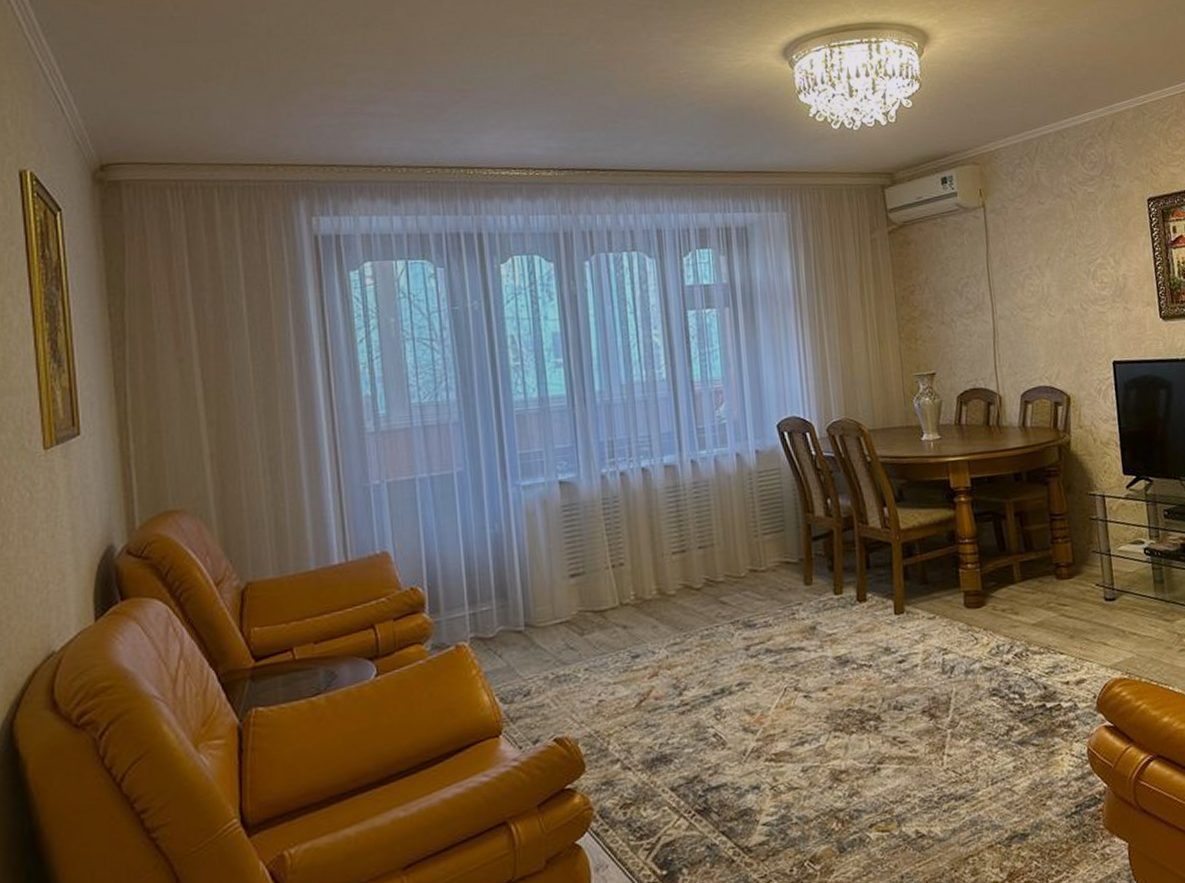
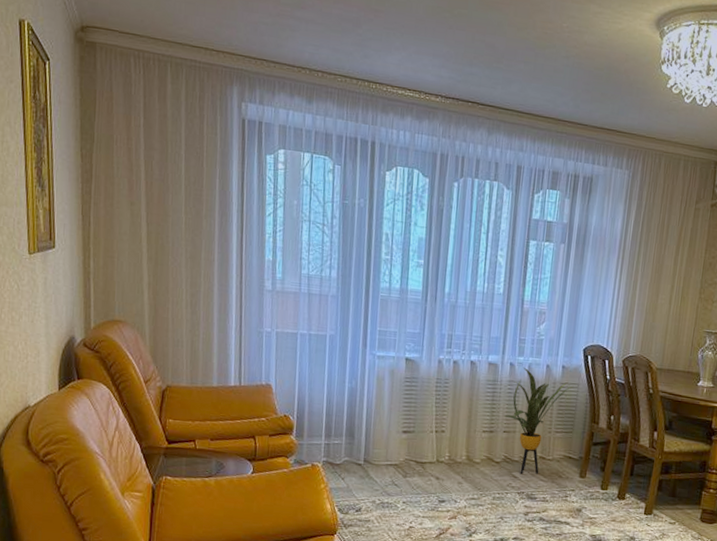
house plant: none [694,463,775,597] -> present [503,368,574,474]

